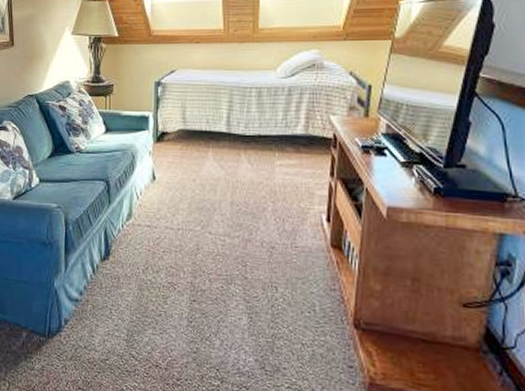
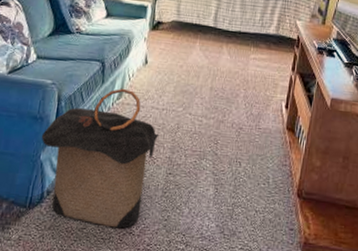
laundry hamper: none [52,208,178,361] -> present [41,88,160,229]

